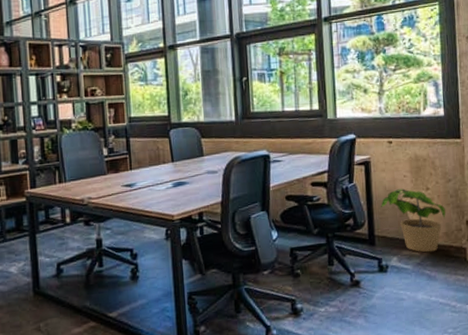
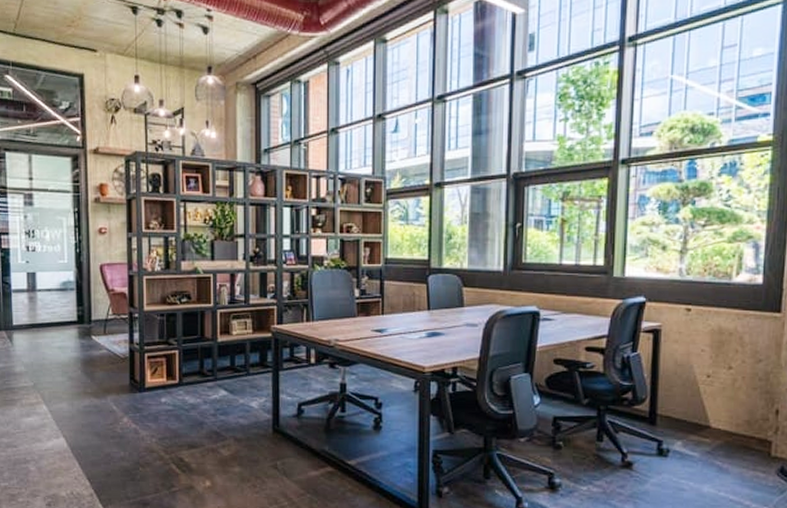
potted plant: present [381,189,446,253] -> none [668,364,750,441]

